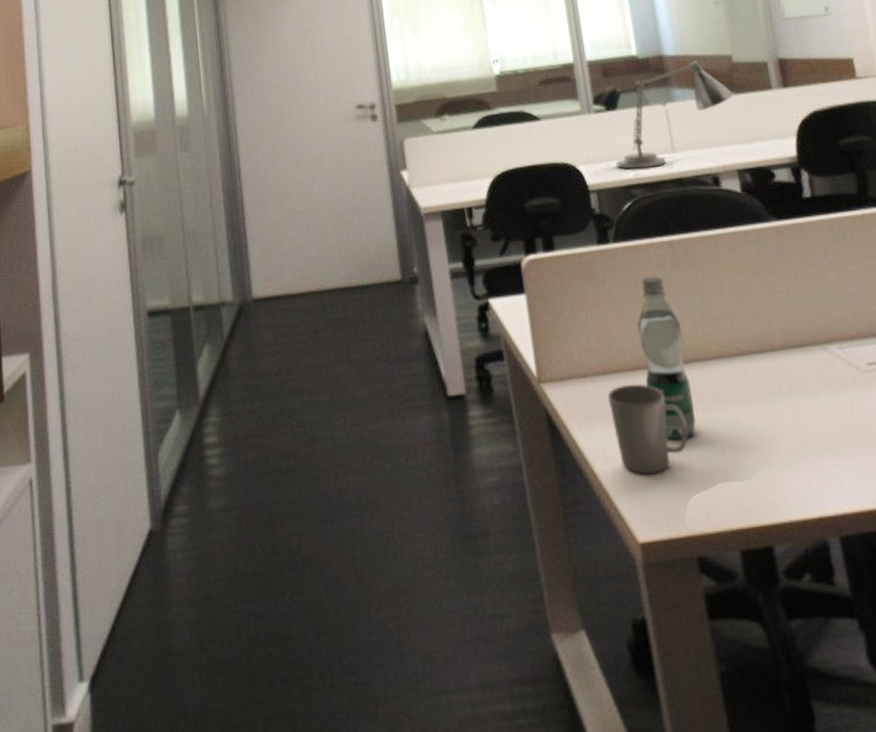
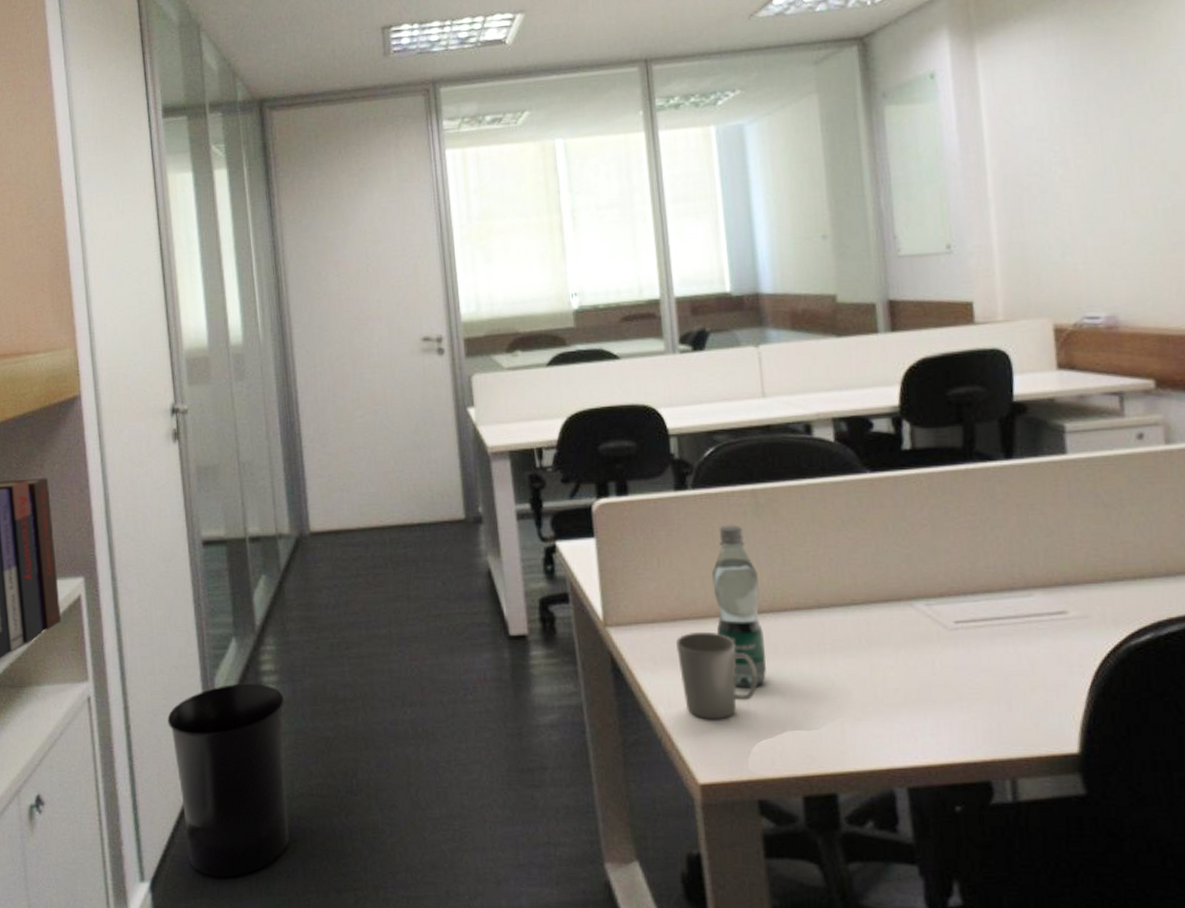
waste bin: none [110,457,234,671] -> present [167,683,290,877]
desk lamp: present [616,61,733,170] -> none [700,300,834,415]

